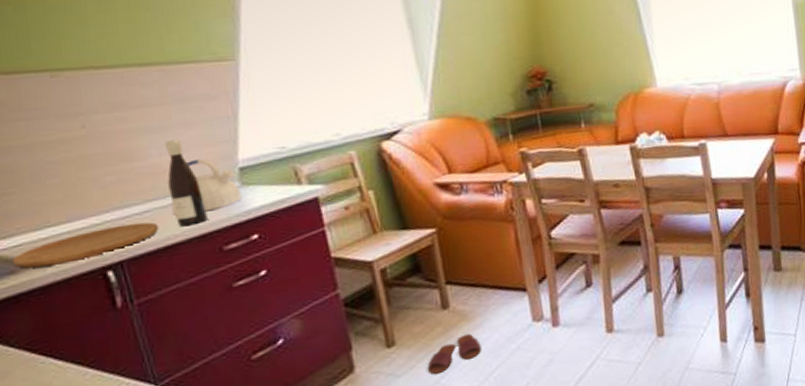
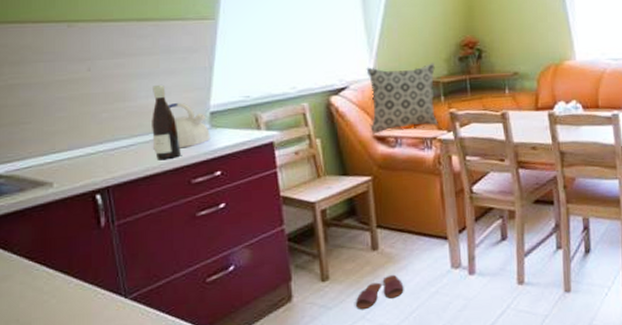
cutting board: present [12,222,159,269] -> none [23,154,141,188]
pillow: none [421,97,508,182] -> present [366,62,438,135]

